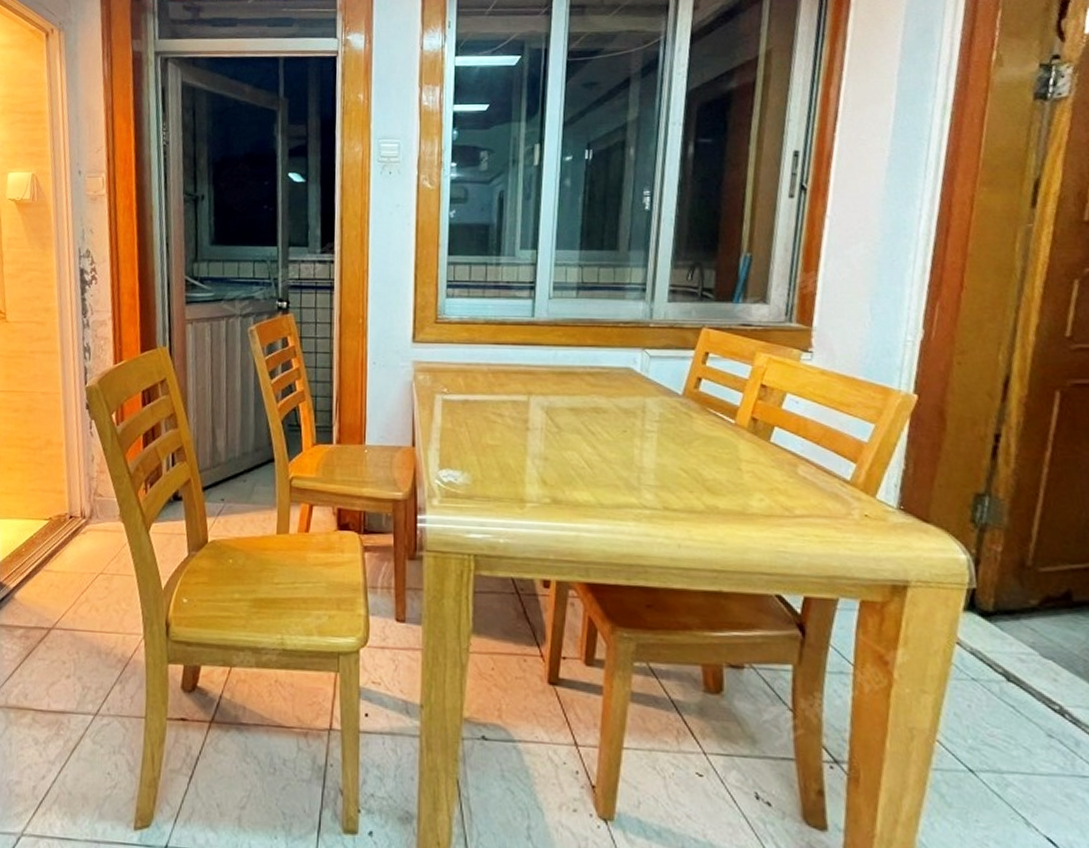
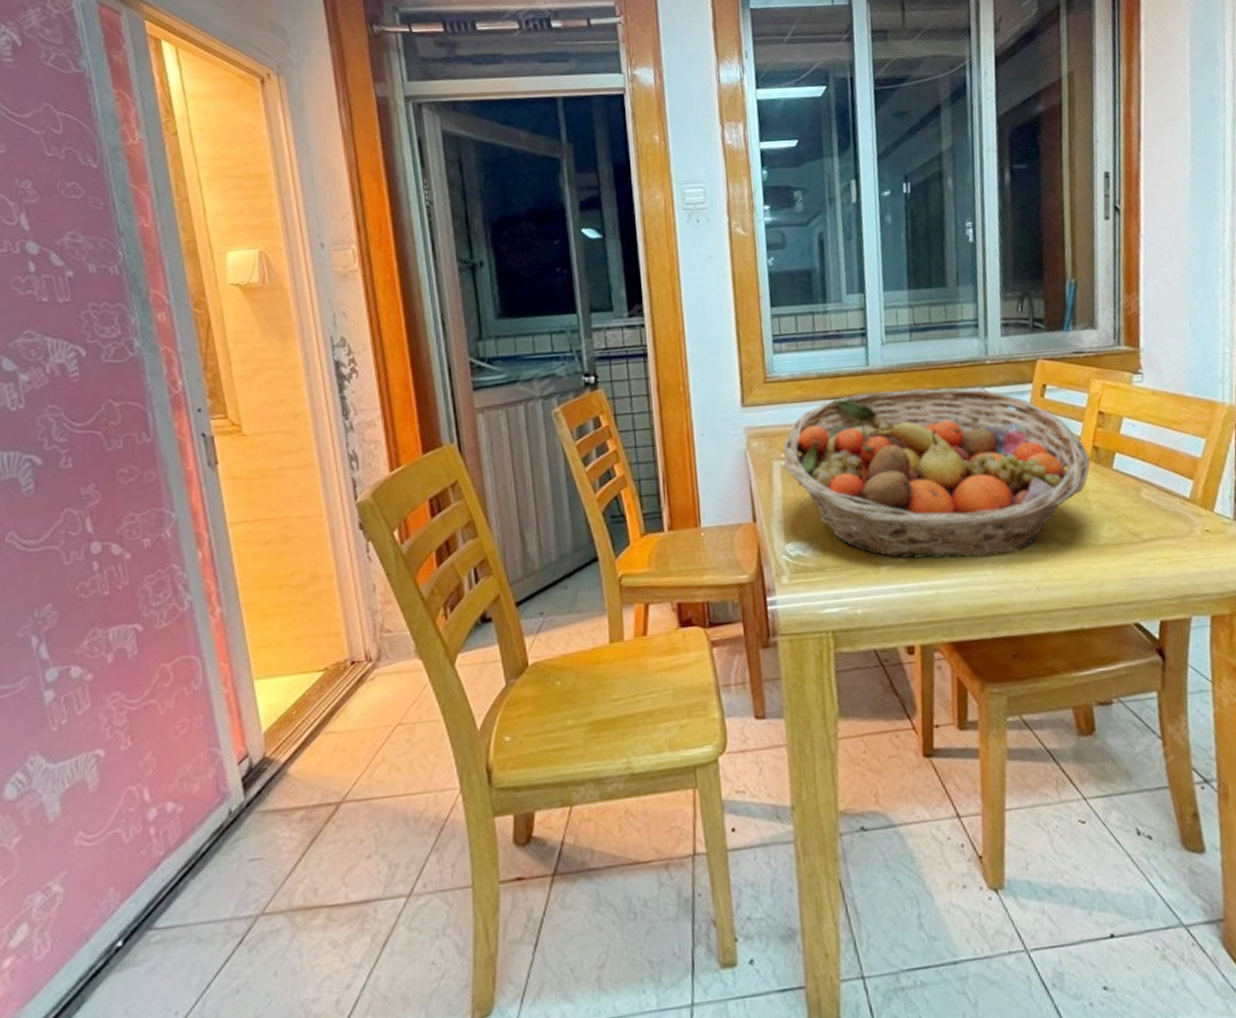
fruit basket: none [446,342,747,509] -> present [784,388,1091,559]

